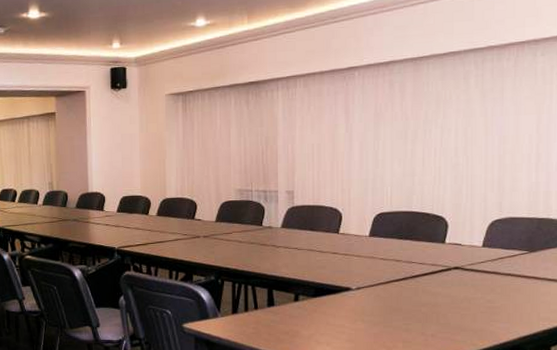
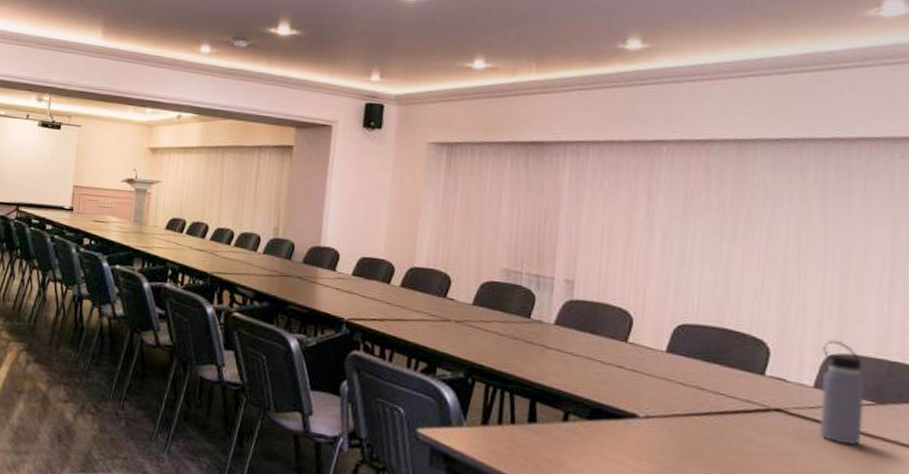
water bottle: none [487,208,520,287] -> present [818,340,865,445]

